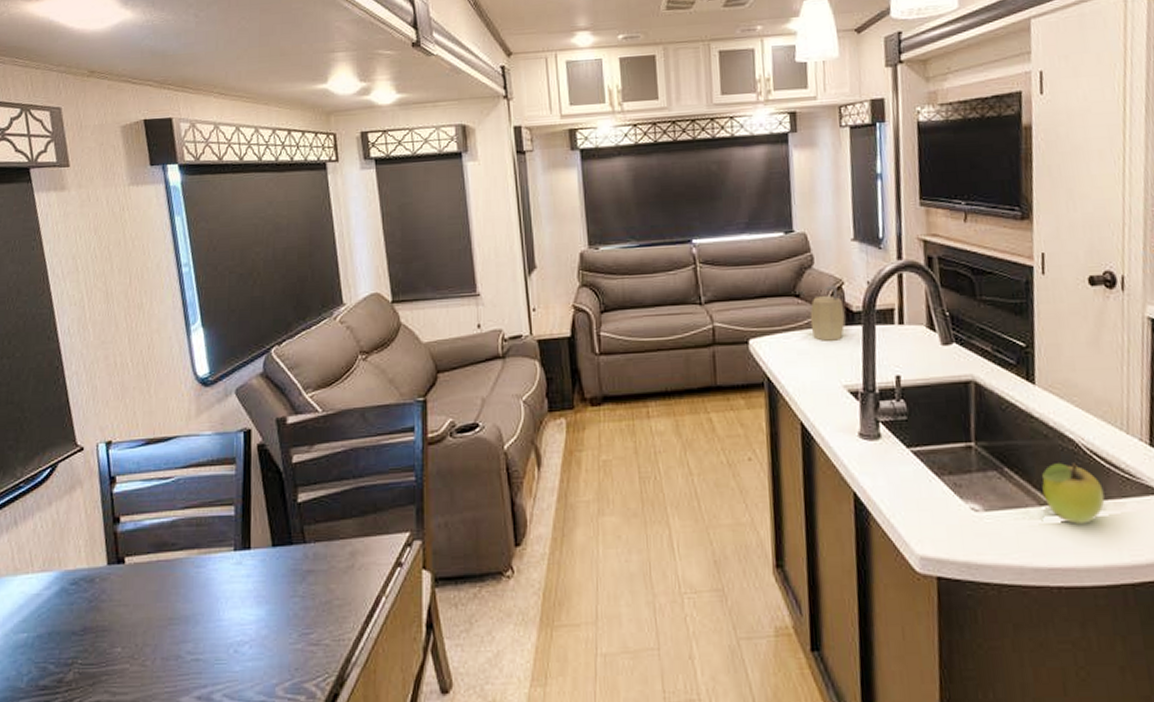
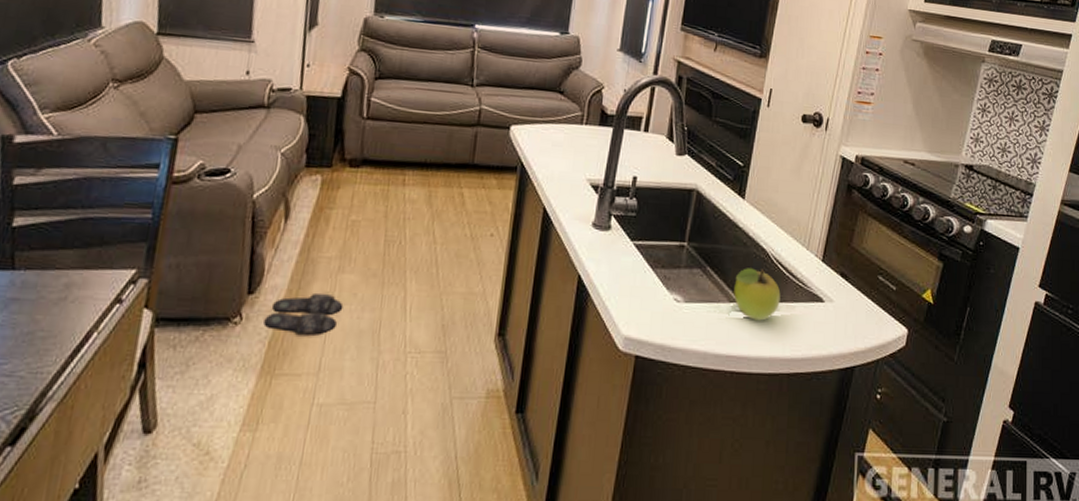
slippers: none [535,538,610,583] -> present [264,292,343,335]
soap dispenser: present [810,285,846,342] -> none [568,87,600,139]

